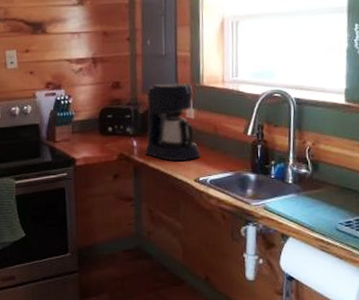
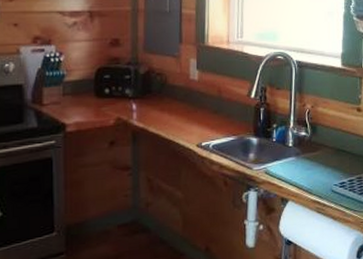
coffee maker: present [144,81,201,162] -> none [144,40,204,126]

